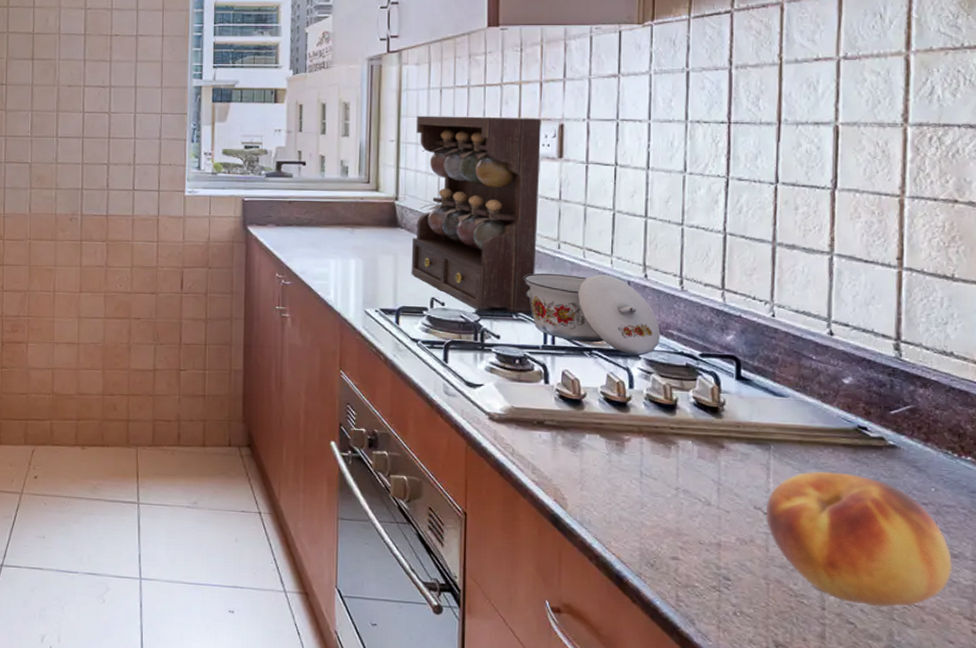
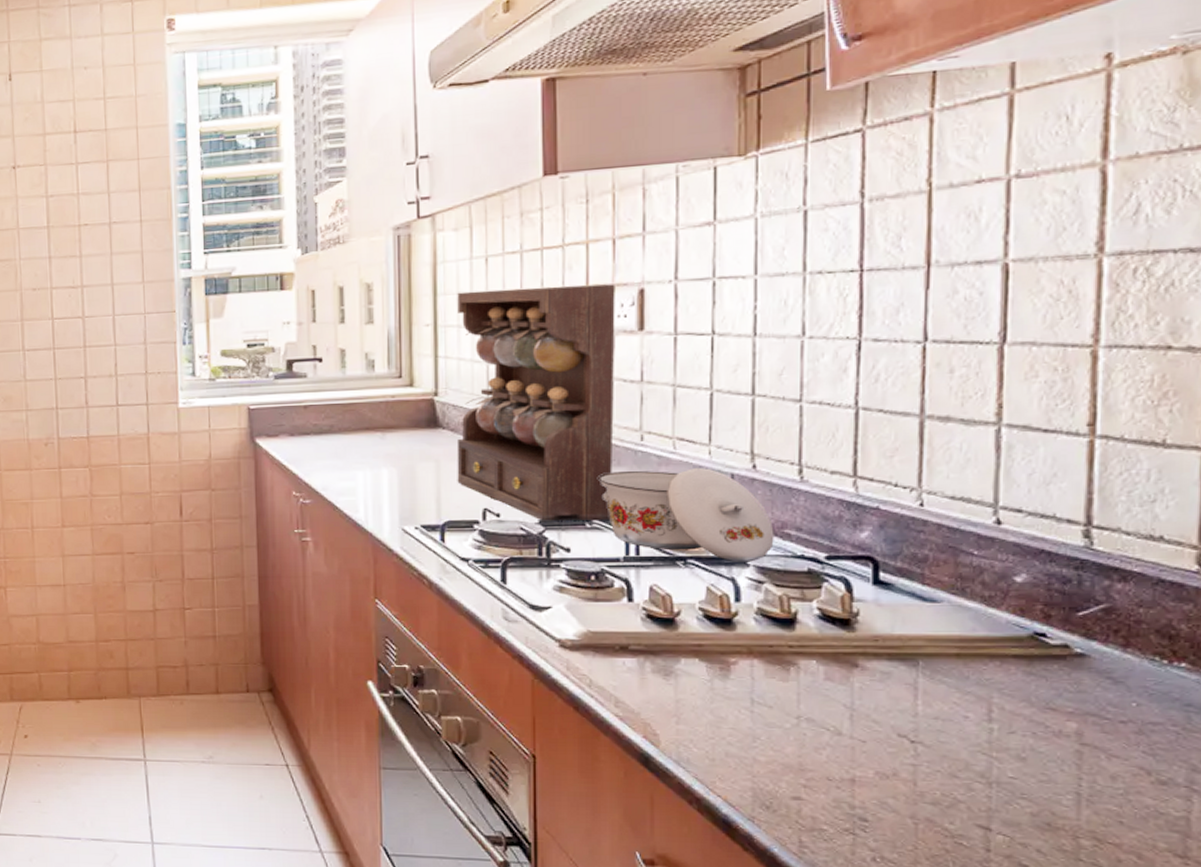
fruit: present [765,471,953,607] -> none [912,689,1160,846]

